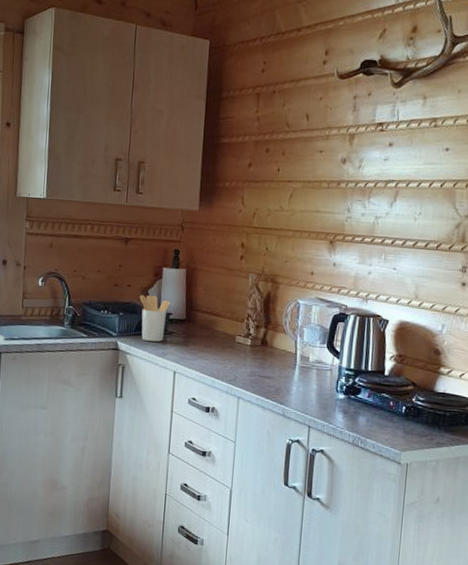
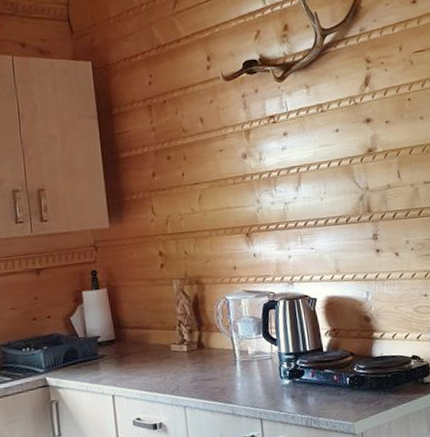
utensil holder: present [139,294,171,342] -> none [62,321,97,371]

